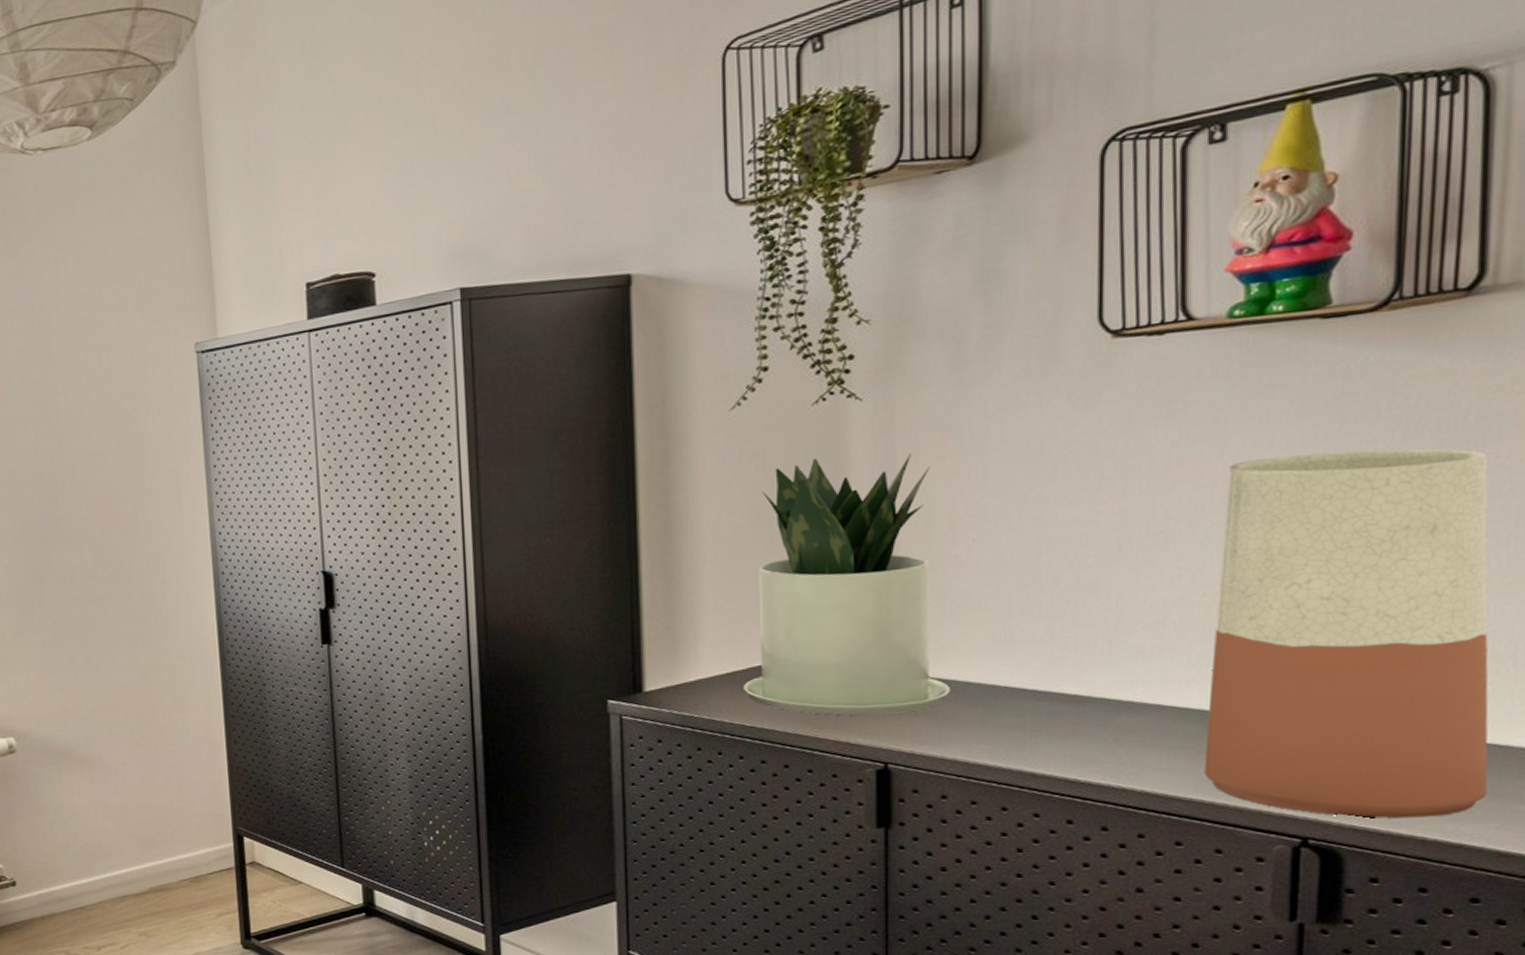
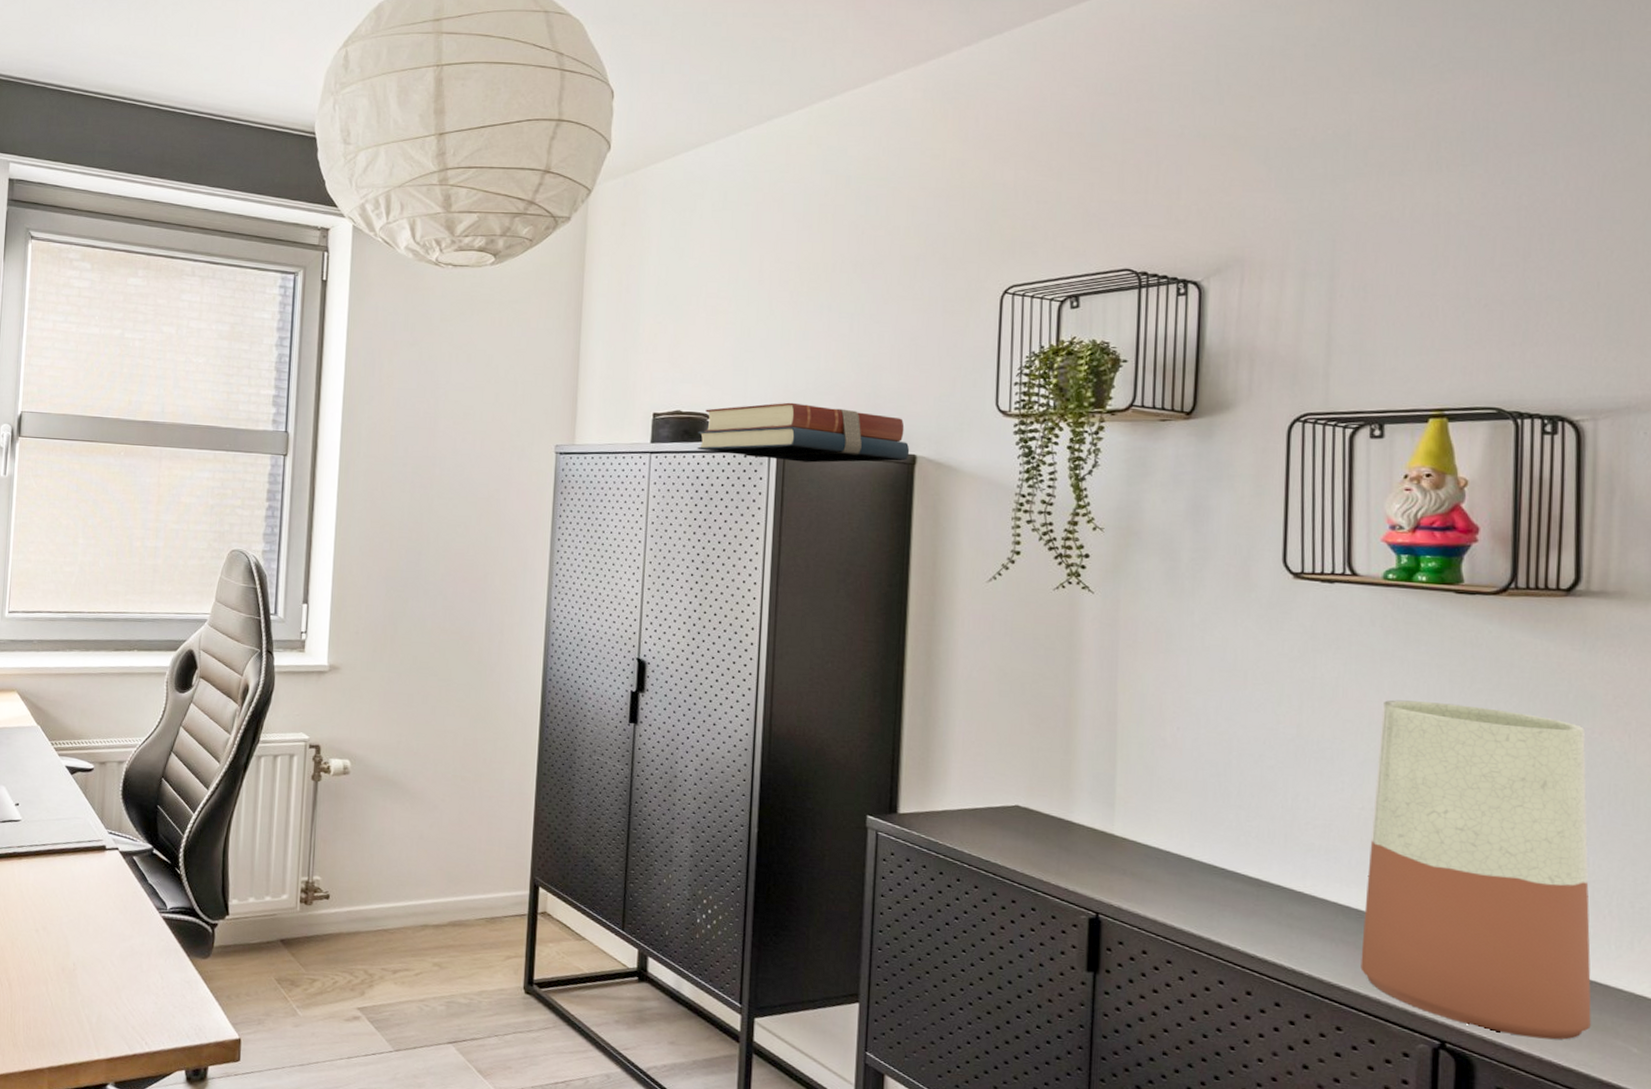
books: none [363,232,623,317] -> present [697,402,910,463]
planter: present [742,453,950,716] -> none [981,635,1154,870]

